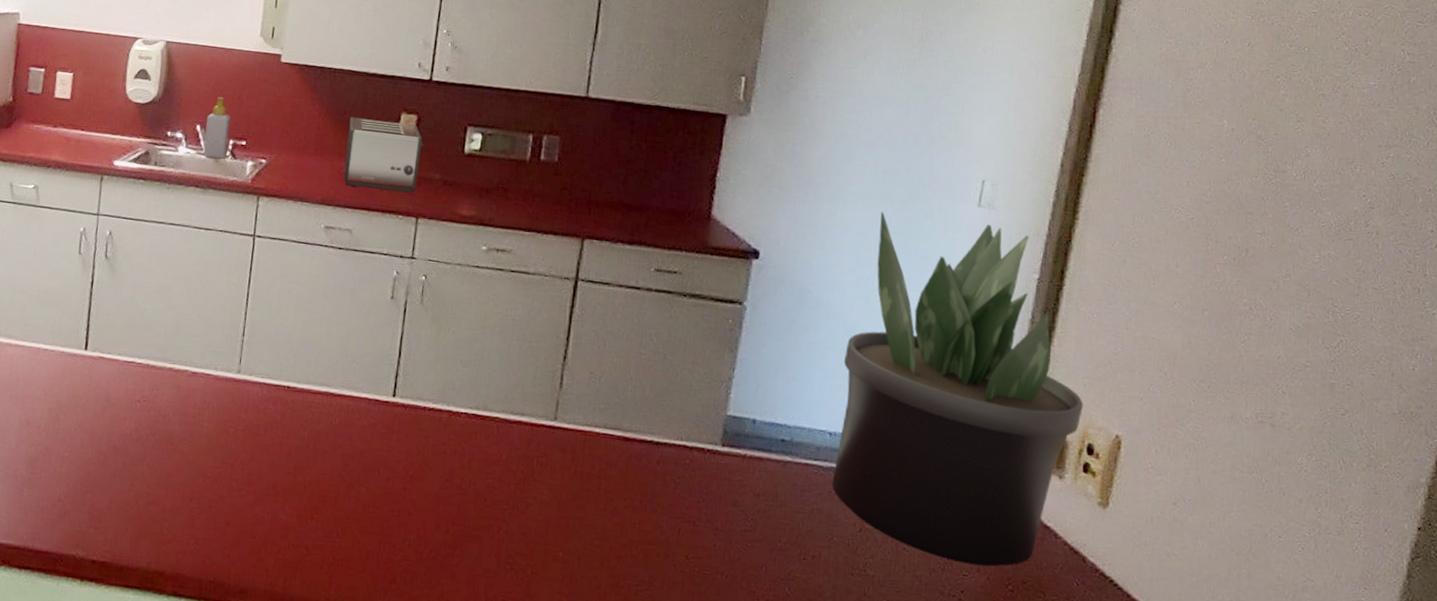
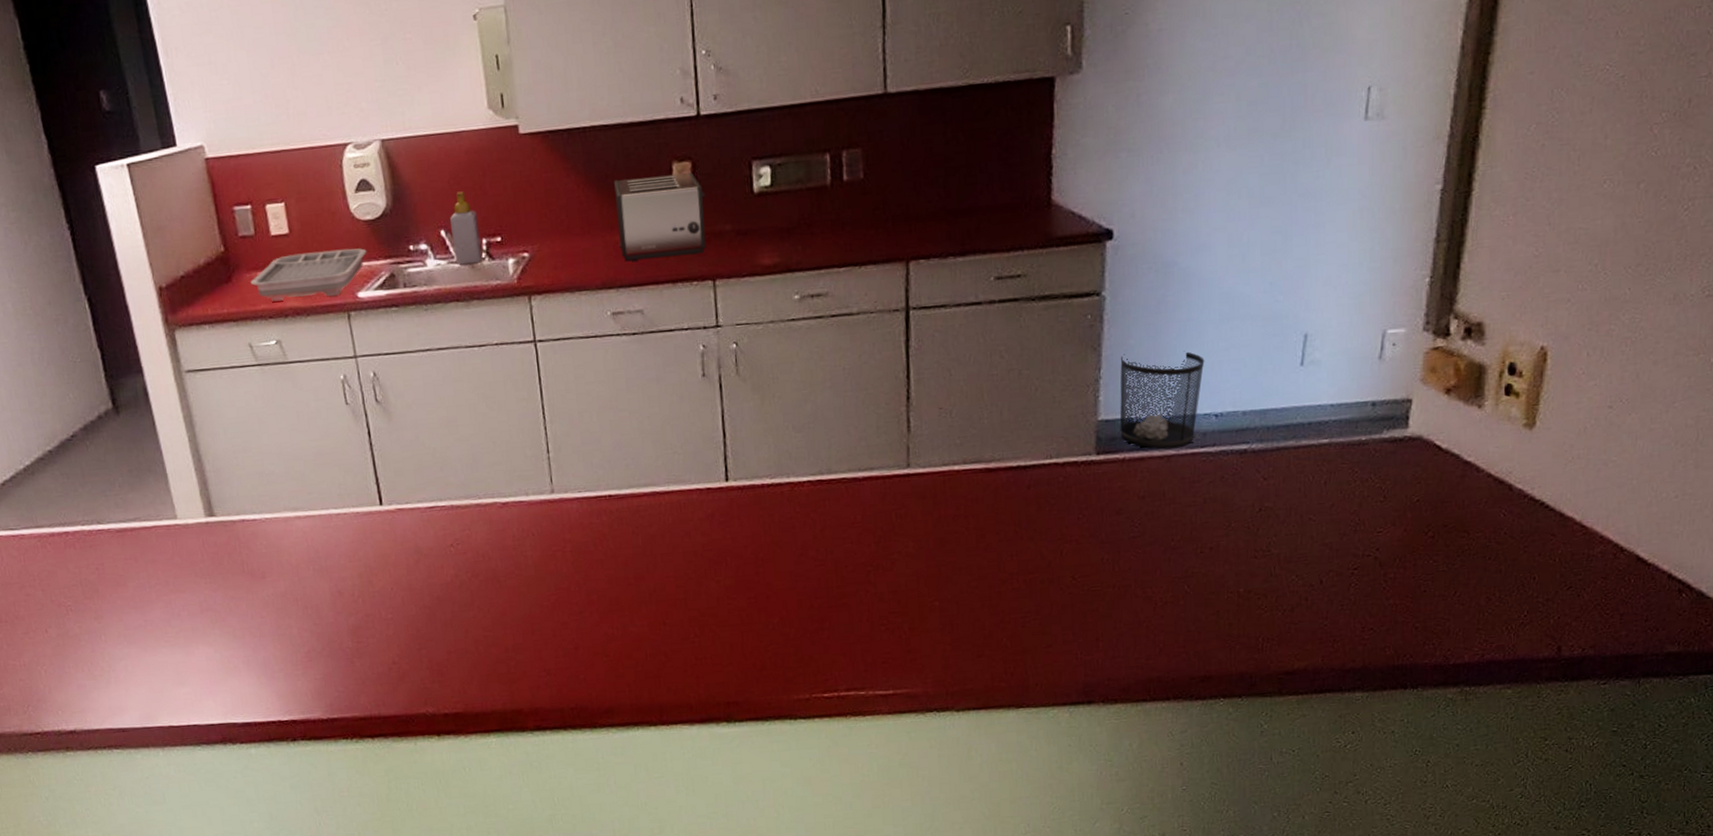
dish rack: none [26,116,131,159] -> present [250,248,367,302]
waste bin: none [744,360,826,457] -> present [1119,351,1205,450]
planter: present [832,211,1083,567] -> none [1223,138,1501,521]

